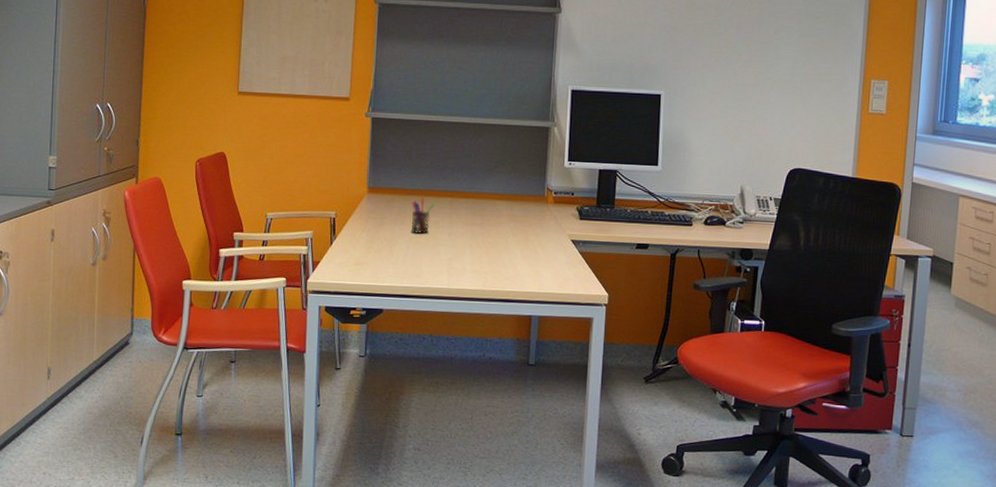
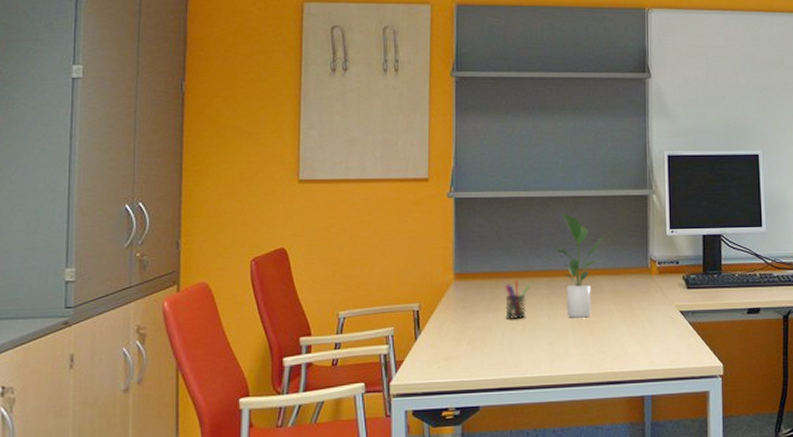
potted plant: none [454,138,505,238] -> present [550,212,604,318]

